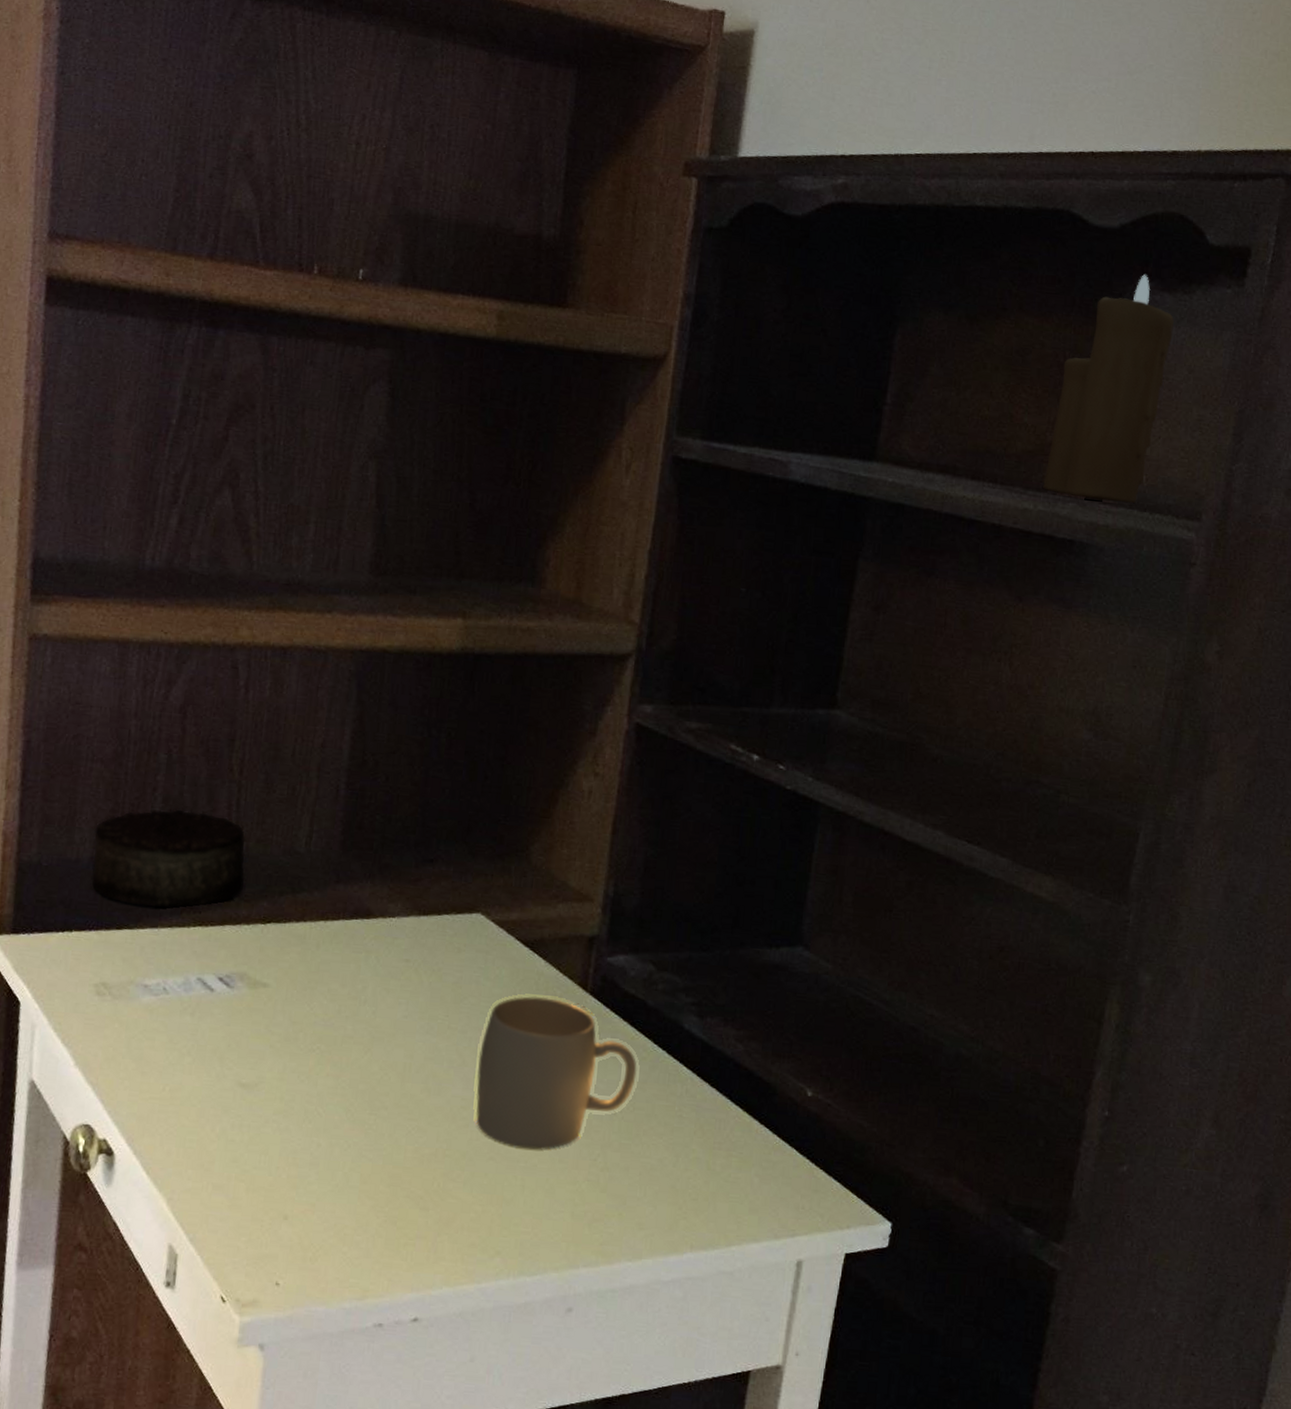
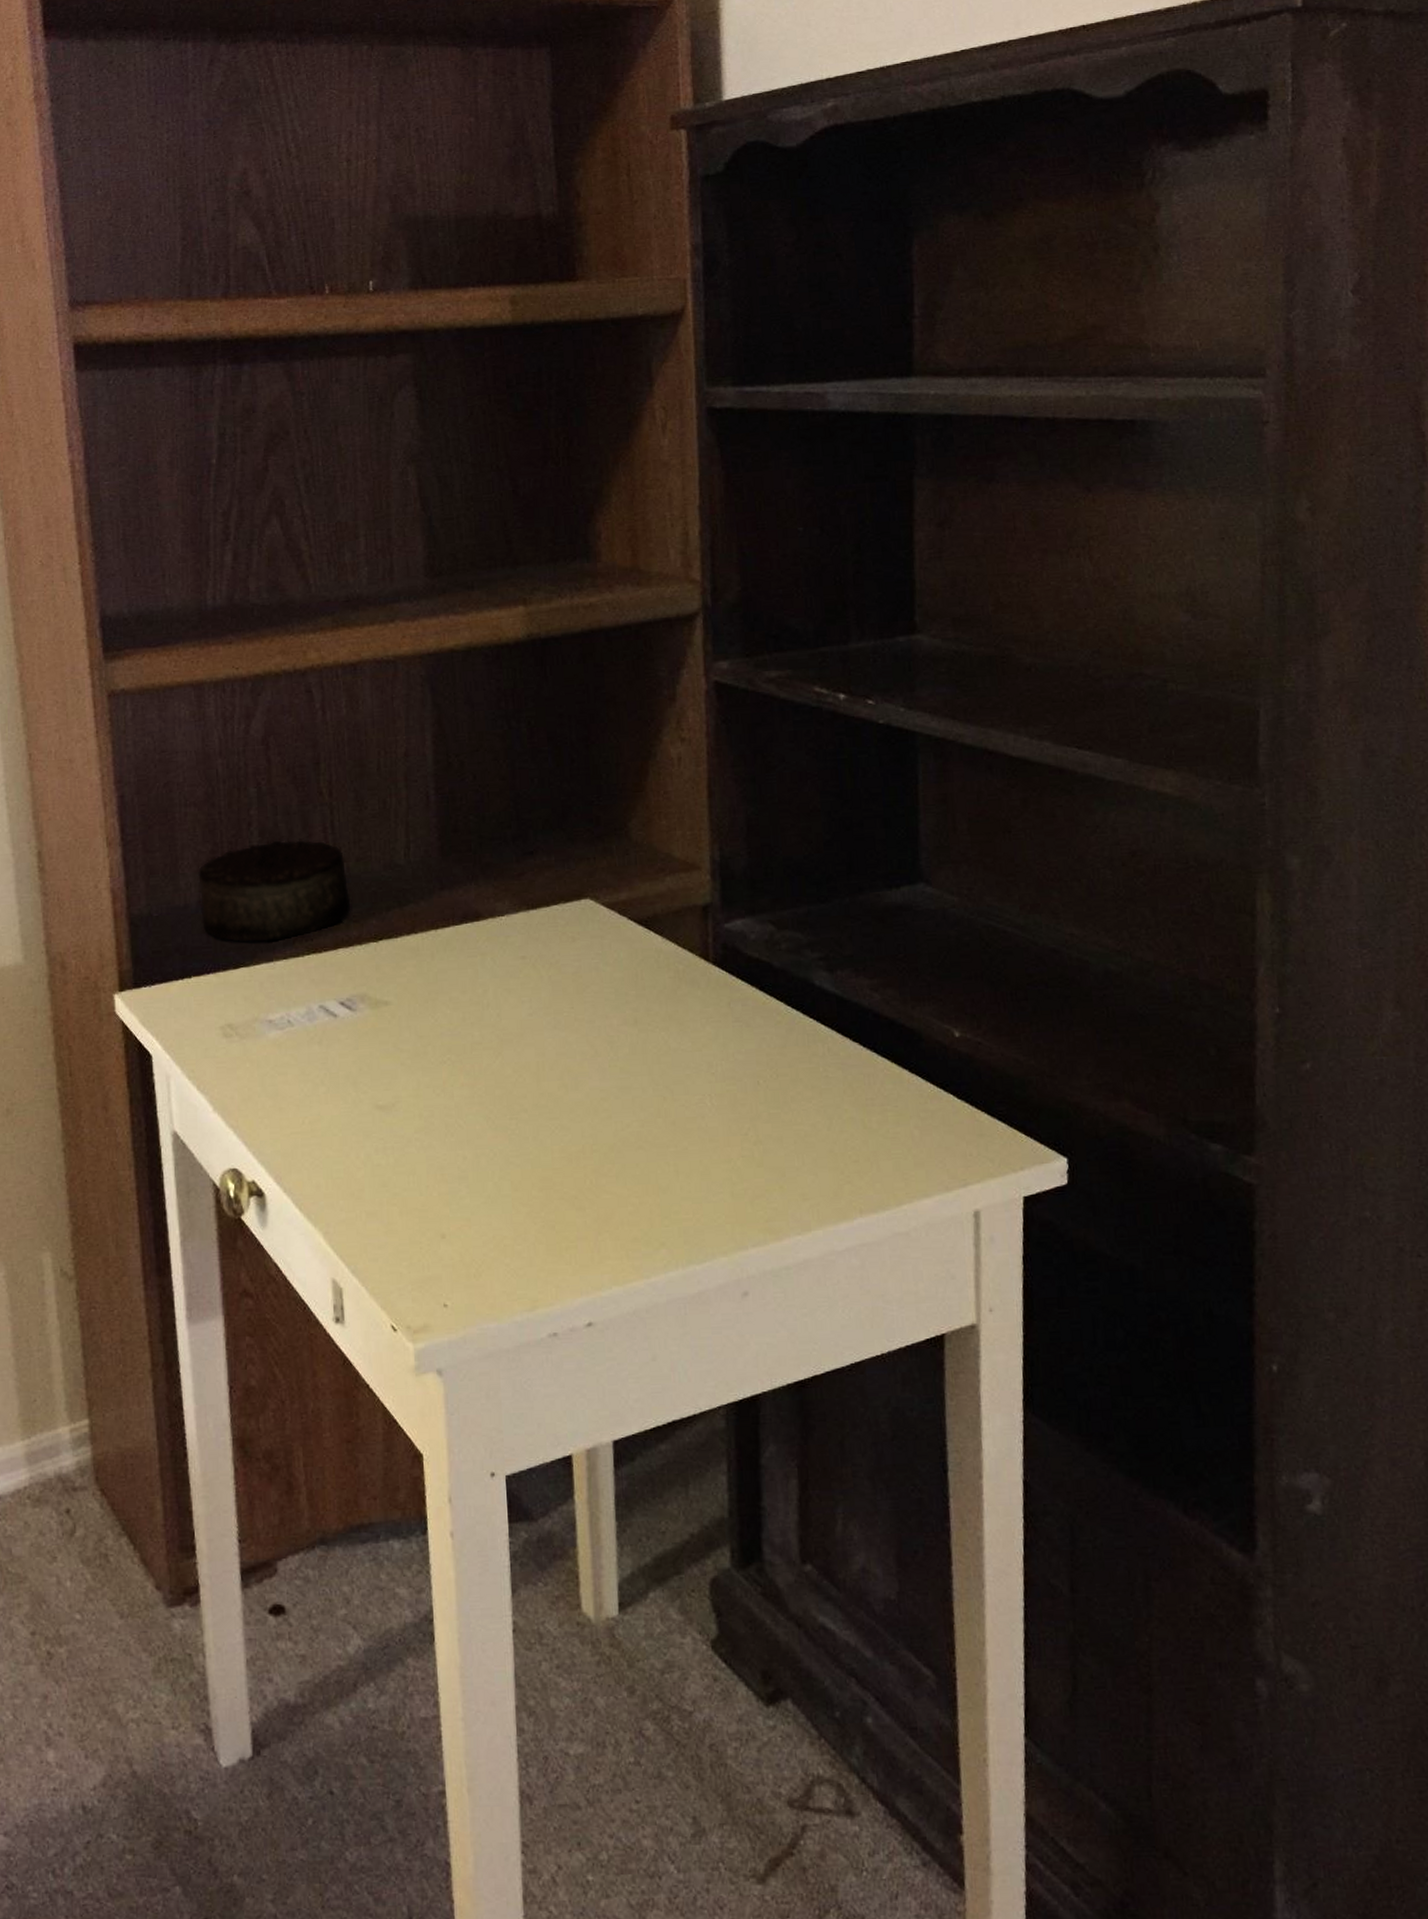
mug: present [475,996,637,1149] -> none [610,973,774,1132]
candle: present [1043,275,1174,504] -> none [1091,137,1202,375]

